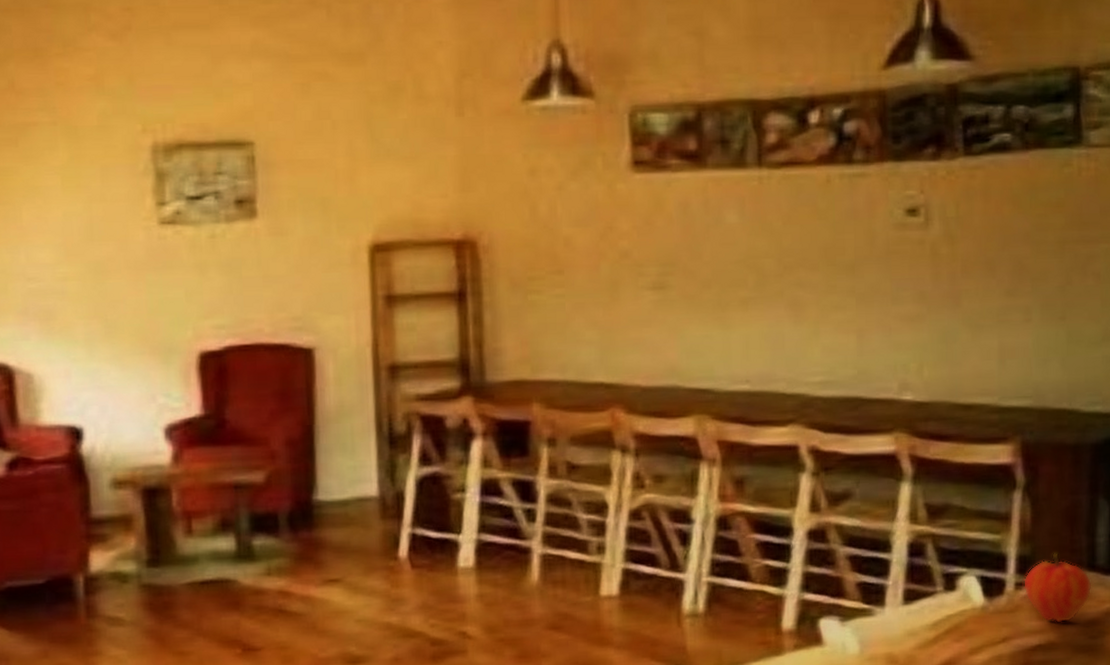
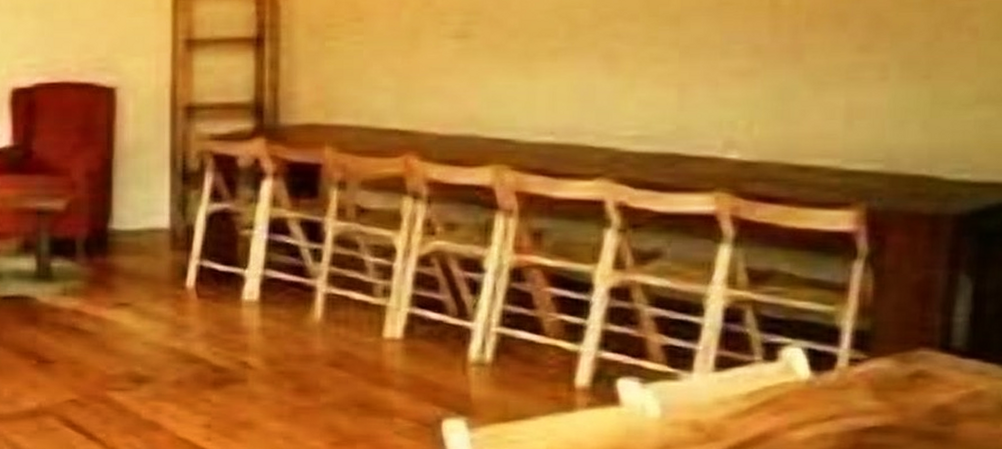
fruit: present [1022,553,1092,623] -> none [858,330,945,406]

